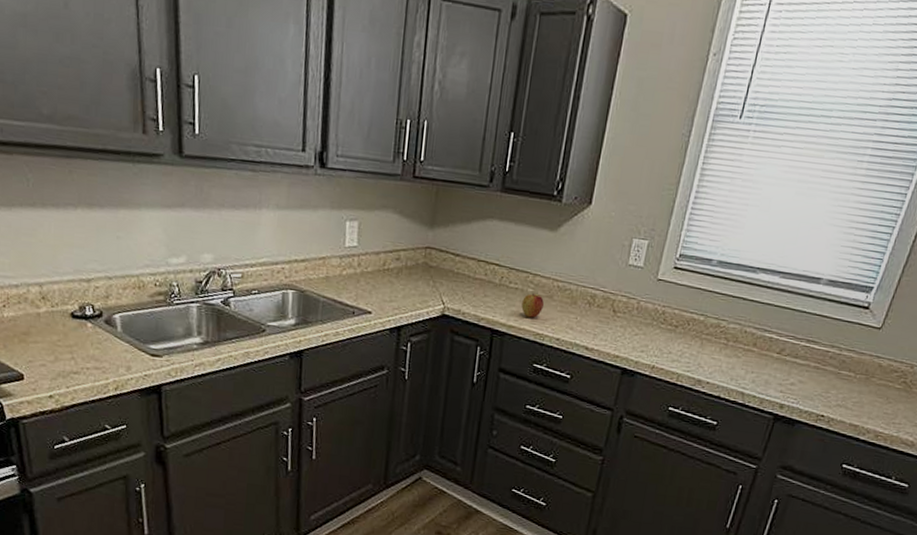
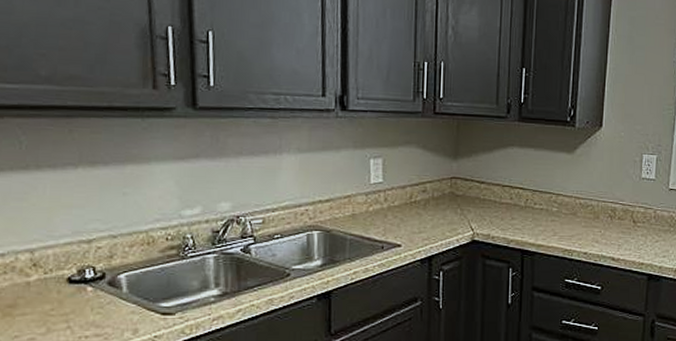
apple: present [521,293,544,318] -> none [548,212,568,235]

